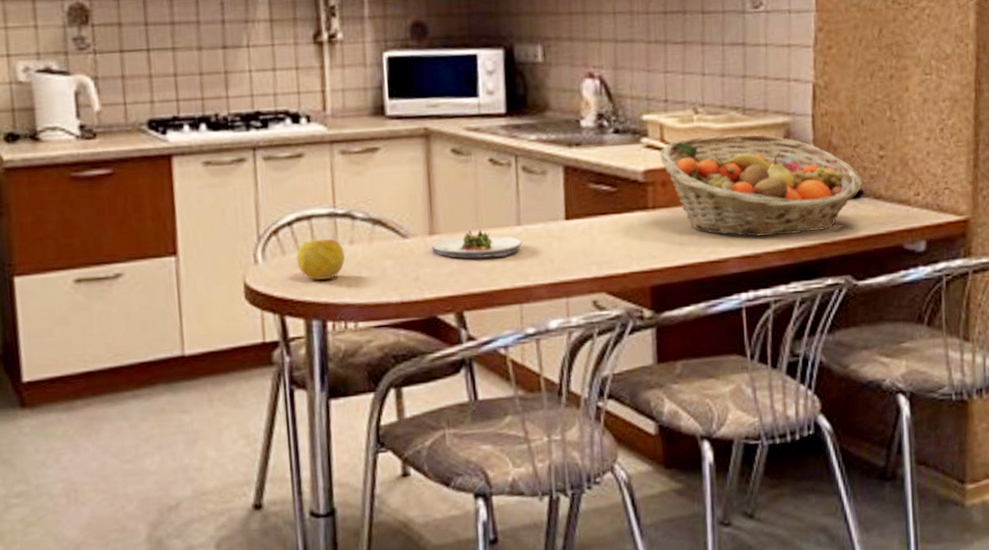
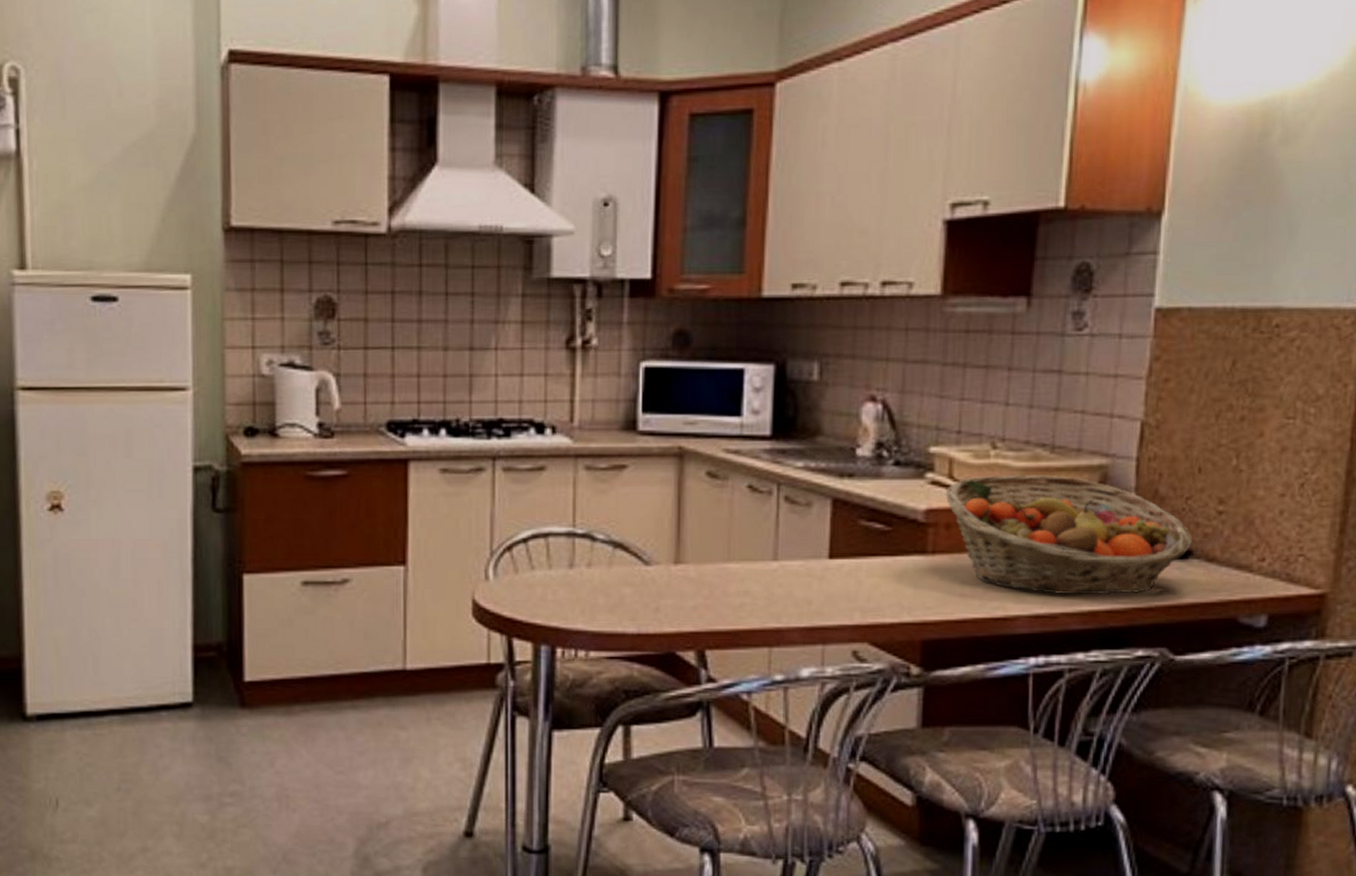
apple: present [296,239,346,280] -> none [529,559,582,602]
salad plate: present [432,229,522,259] -> none [676,562,777,594]

